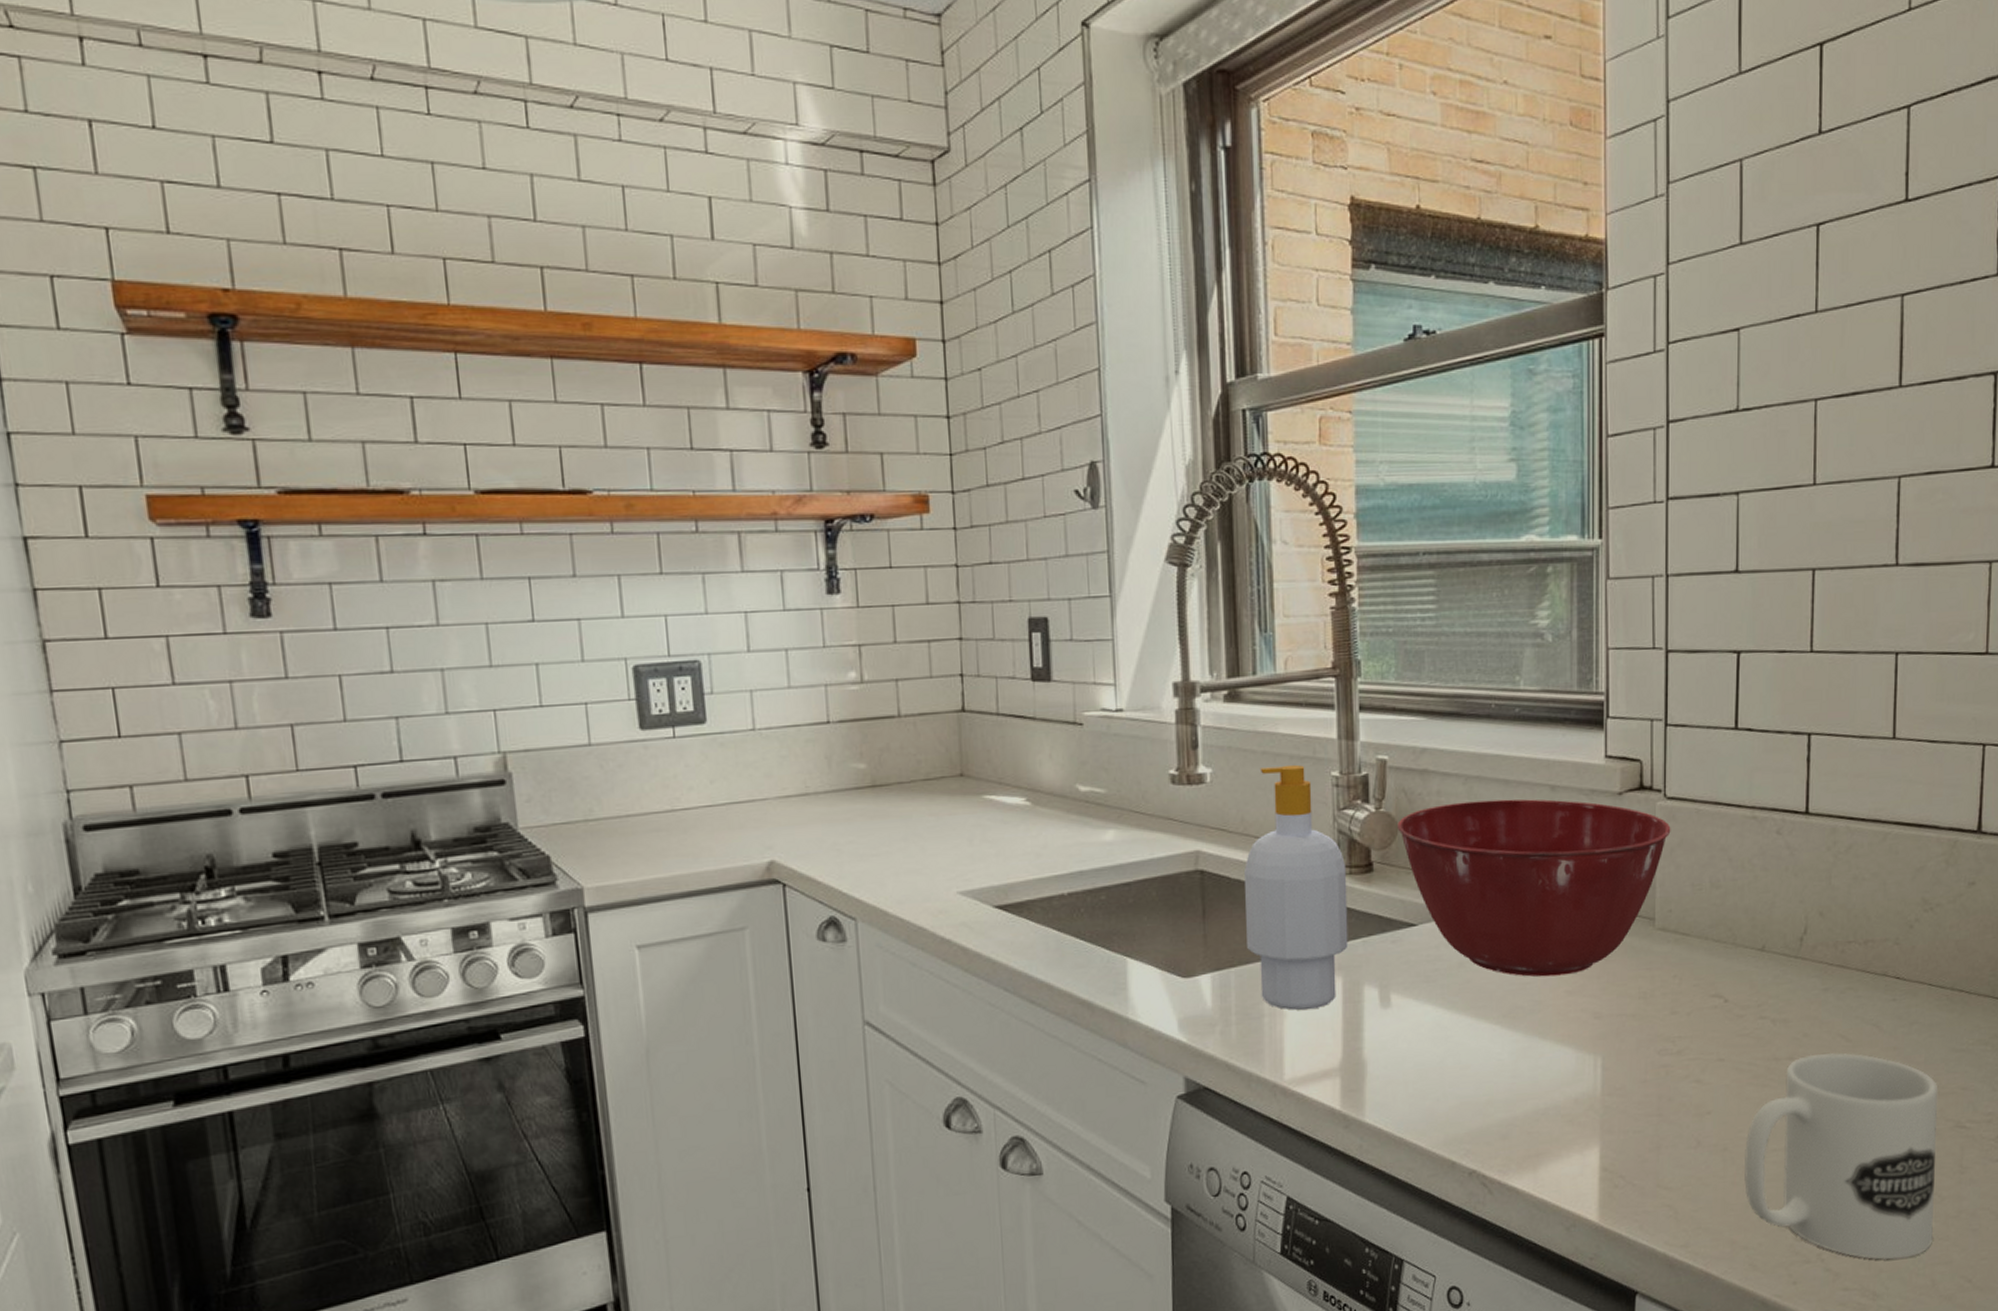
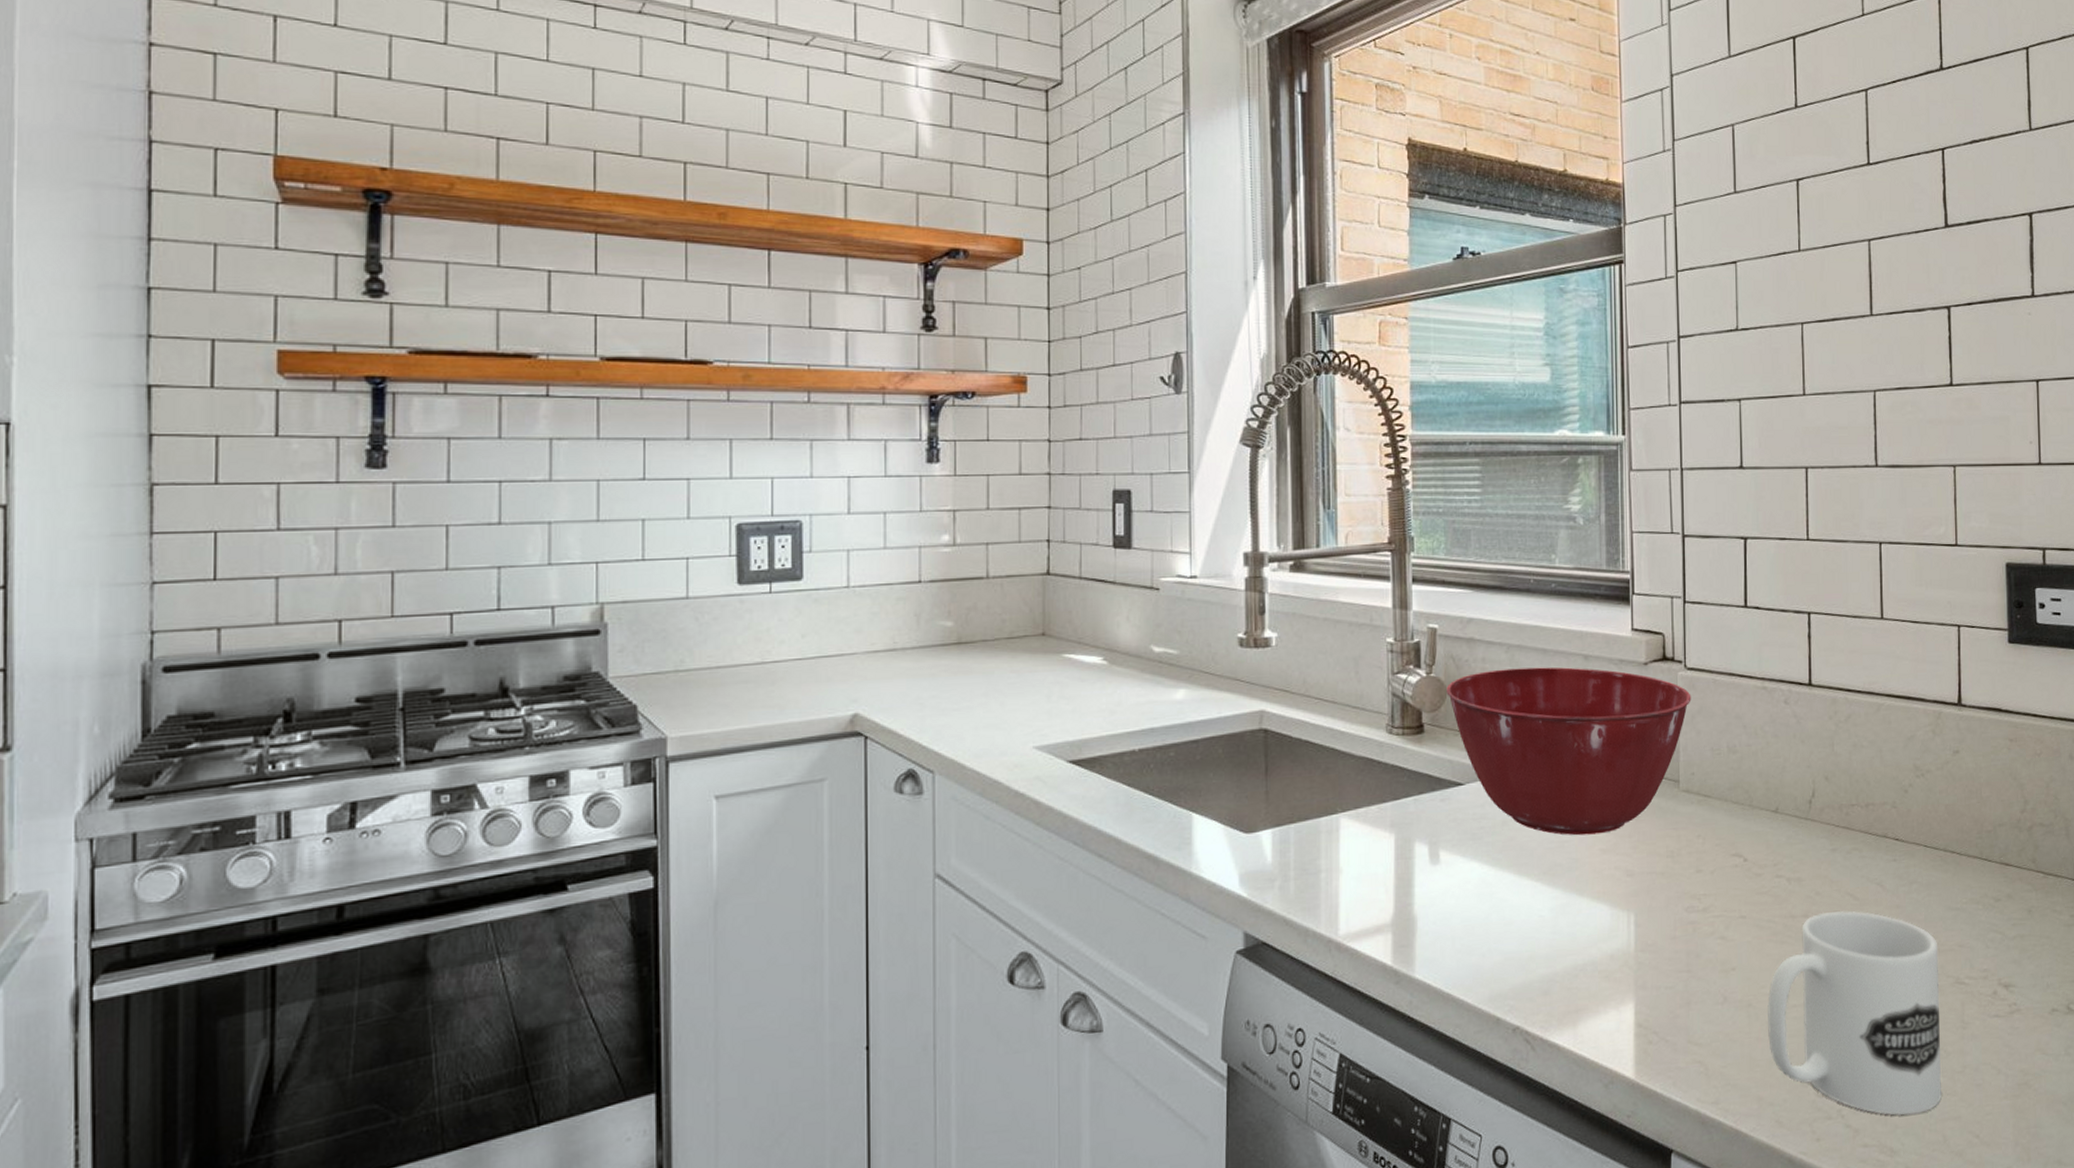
soap bottle: present [1244,764,1348,1011] -> none [1305,631,1401,867]

